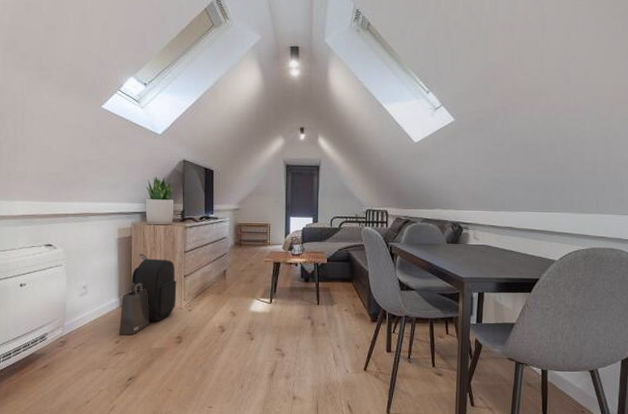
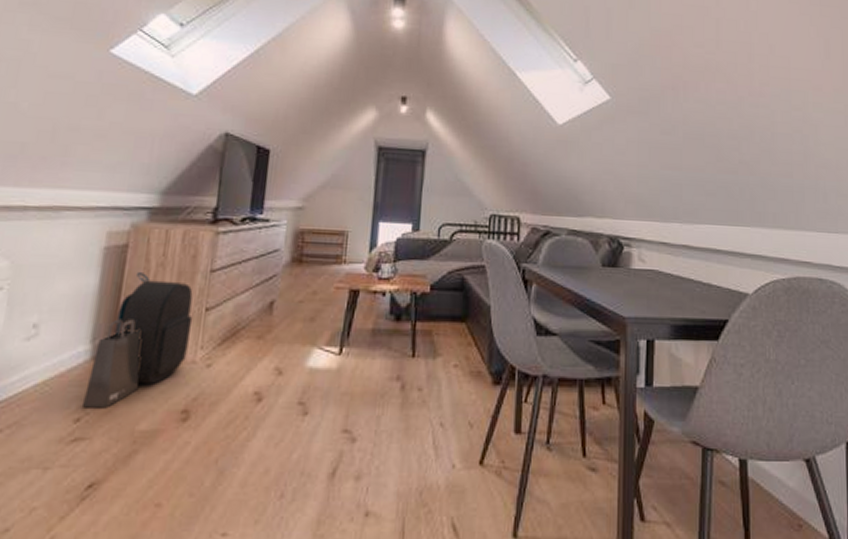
planter: present [145,174,174,226] -> none [155,153,209,229]

